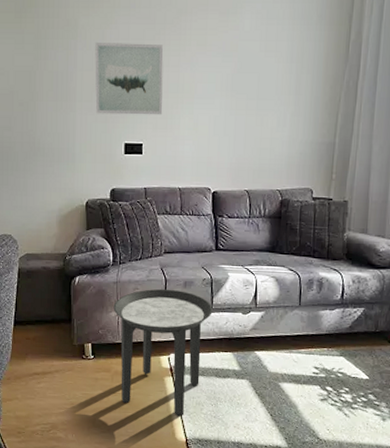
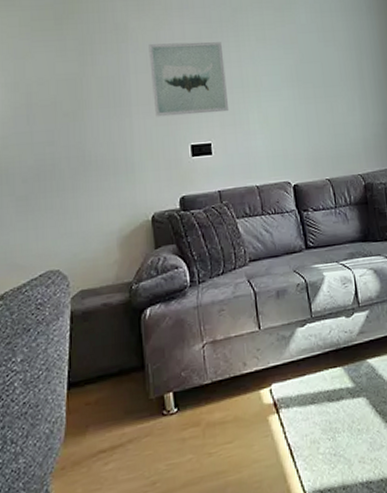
side table: present [113,288,213,417] -> none [196,302,313,466]

